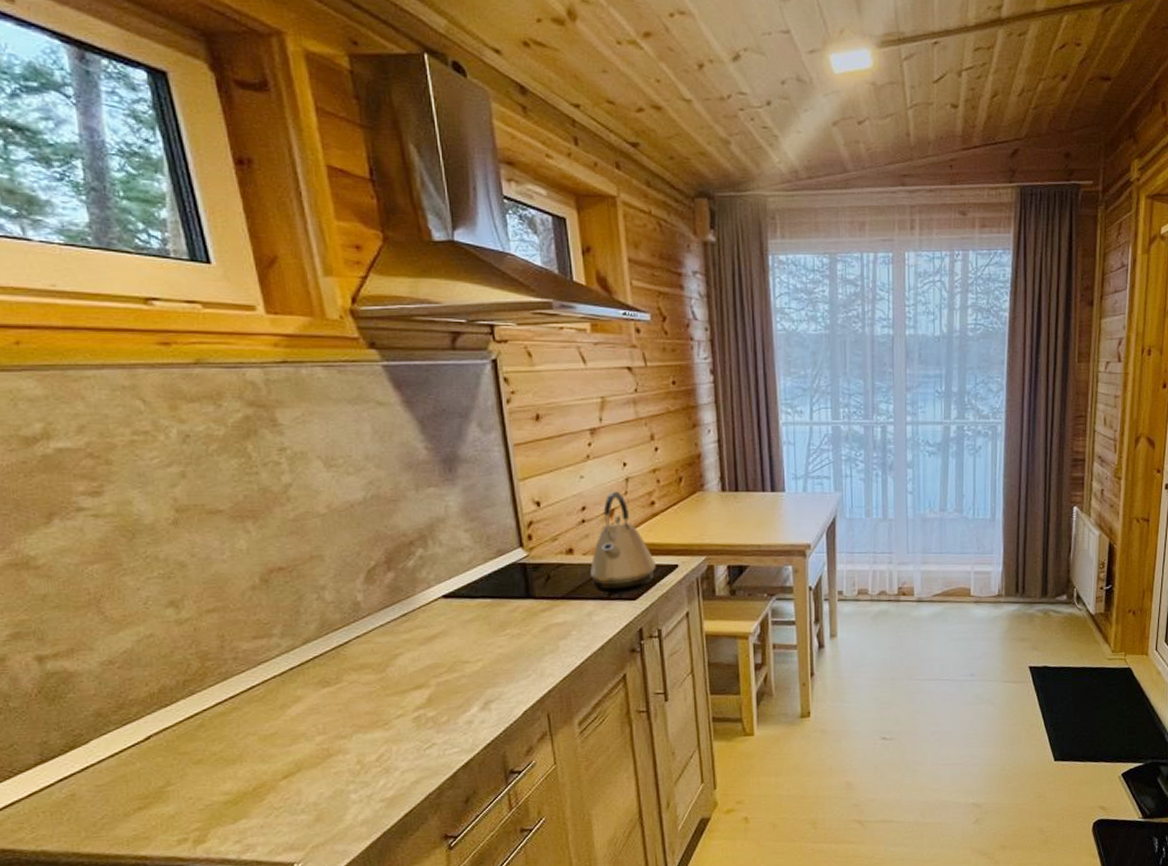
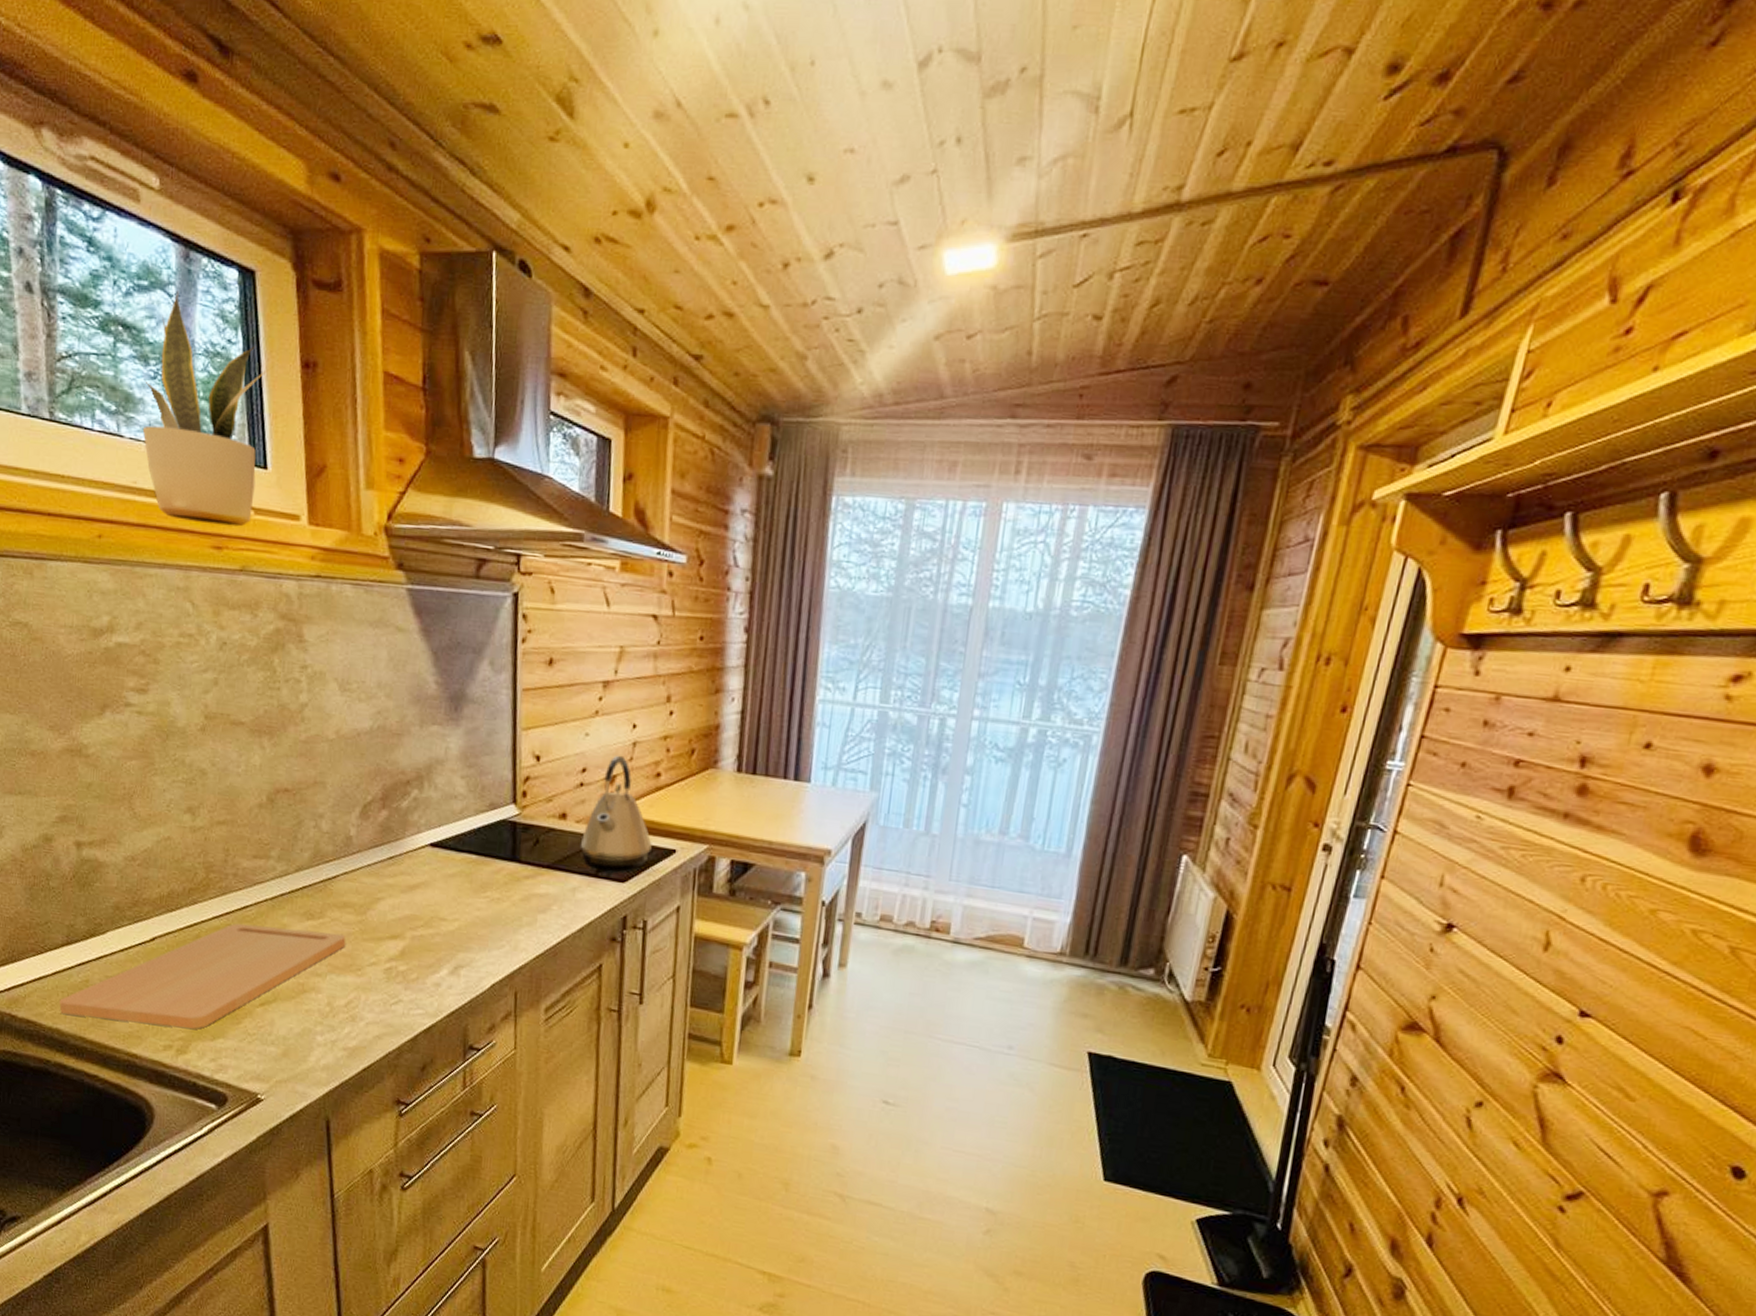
cutting board: none [41,694,369,835] -> present [59,923,346,1030]
potted plant: none [49,91,203,321] -> present [143,290,274,527]

